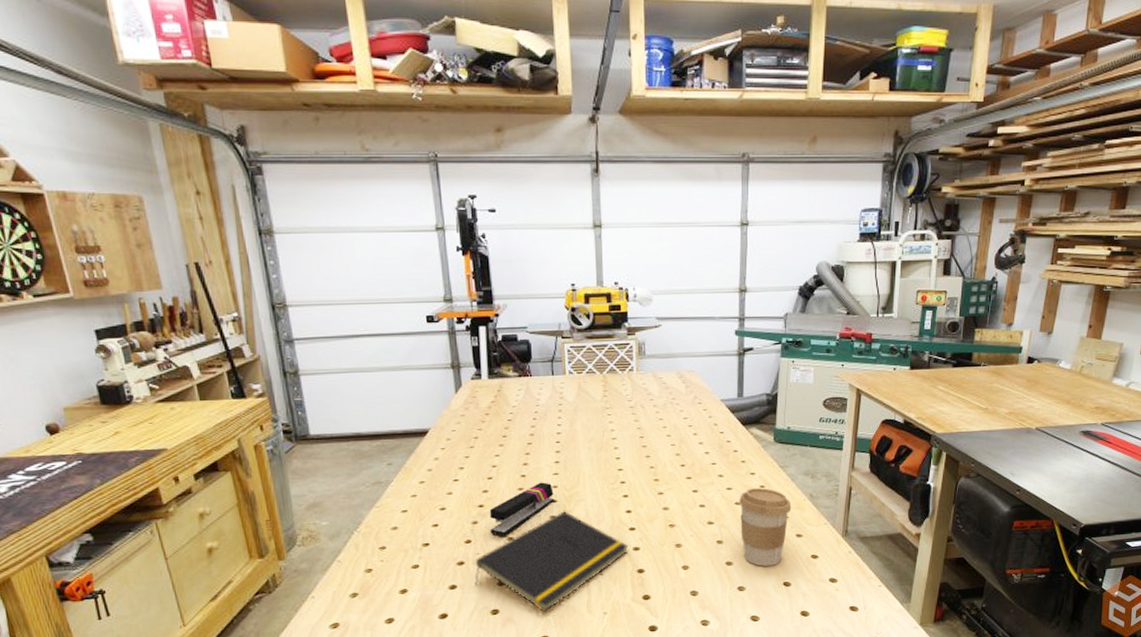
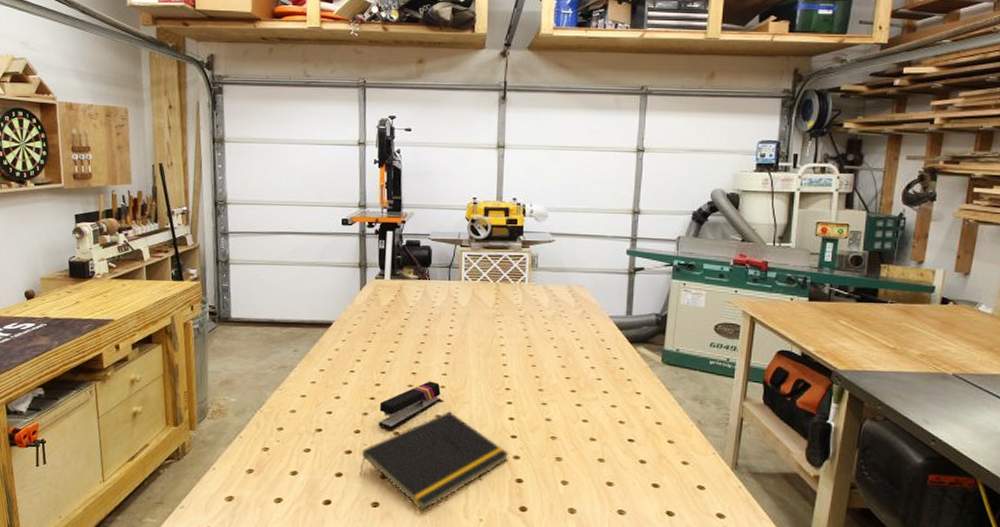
coffee cup: present [739,488,792,566] -> none [623,408,678,492]

